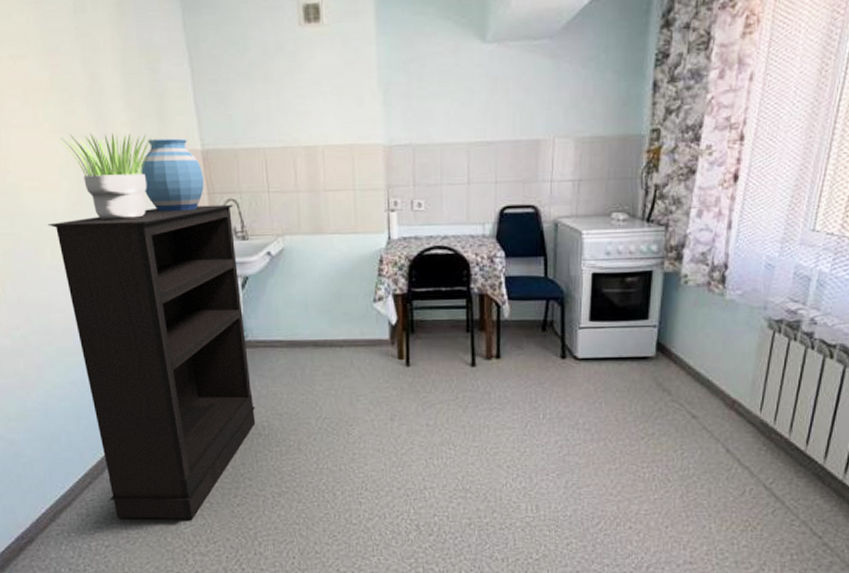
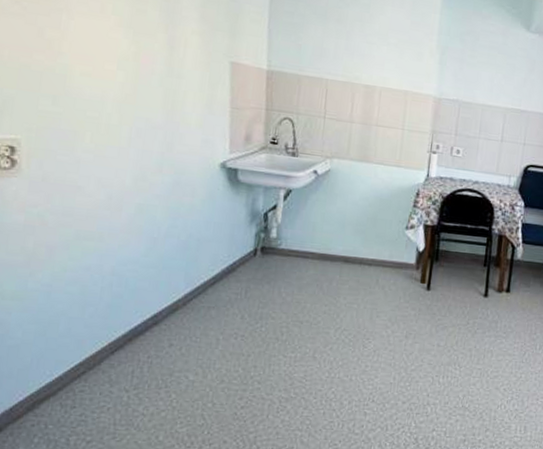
bookshelf: present [47,204,256,519] -> none [93,109,290,418]
potted plant: present [56,132,156,220] -> none [121,30,225,120]
vase: present [140,138,204,212] -> none [202,51,265,122]

